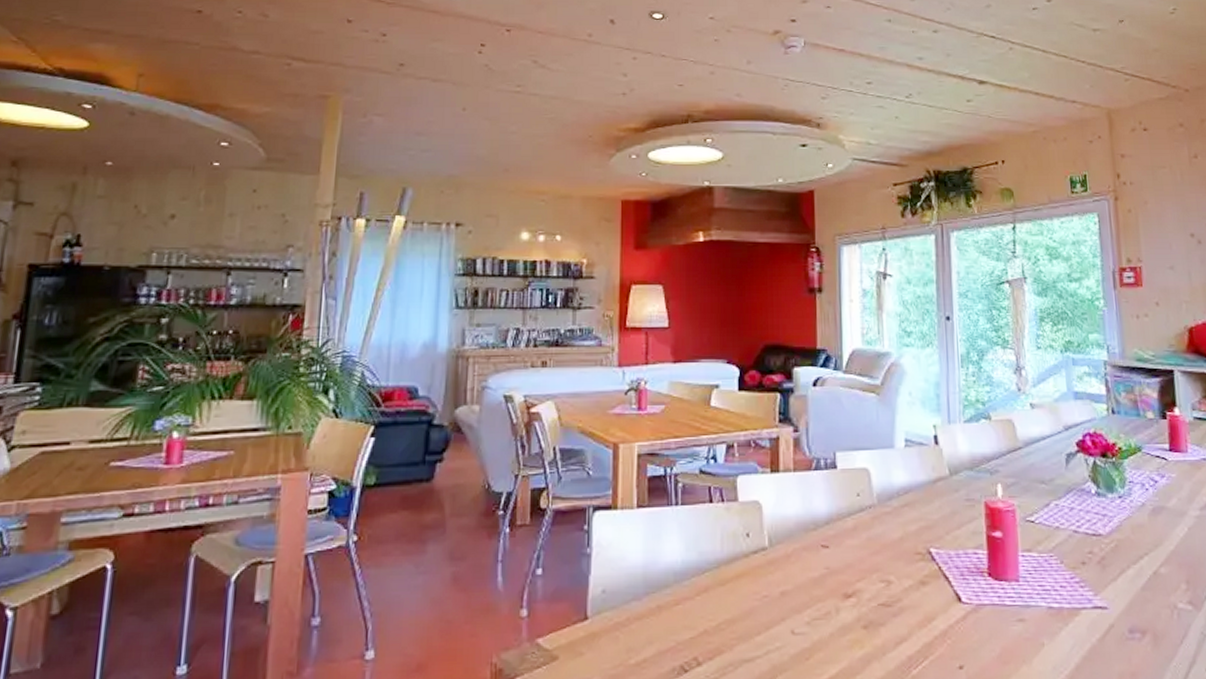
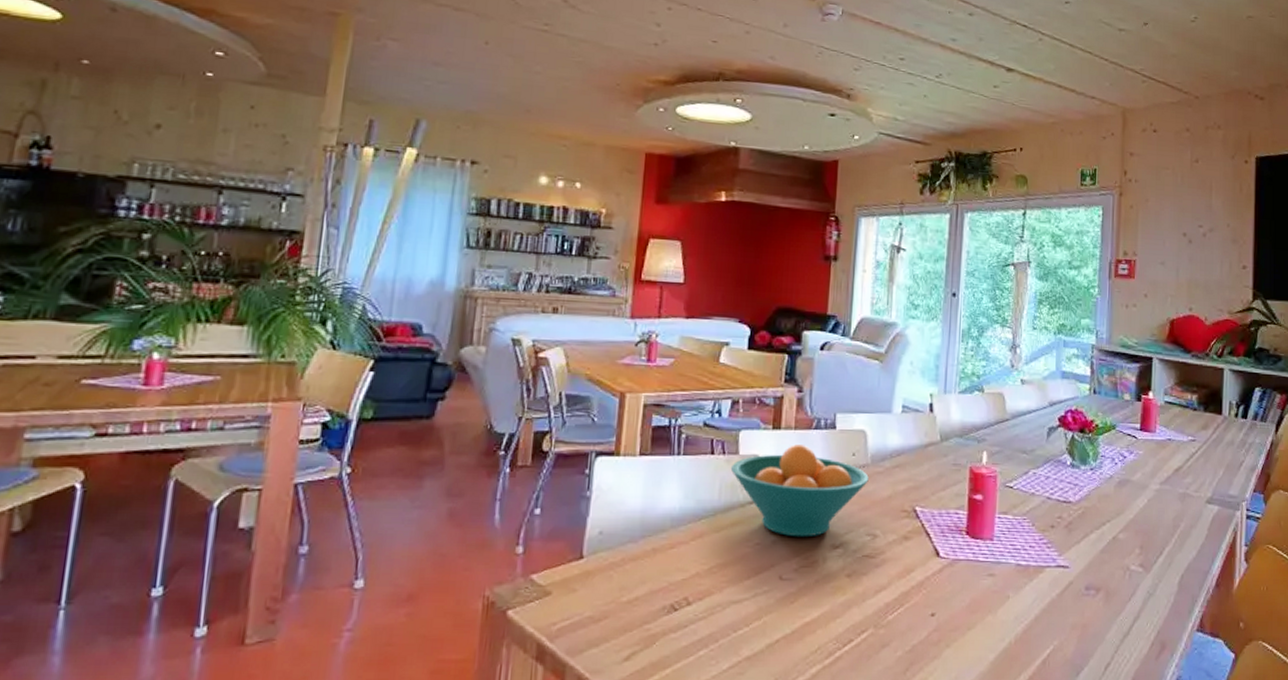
fruit bowl: none [730,487,877,587] -> present [730,445,869,538]

